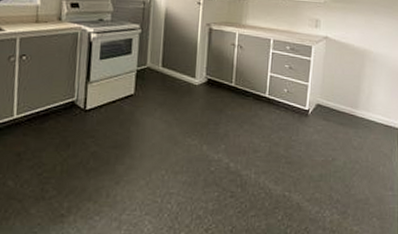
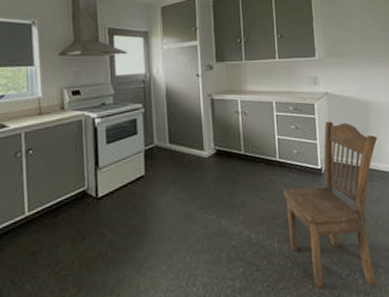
dining chair: none [265,65,369,224] -> present [283,121,378,288]

